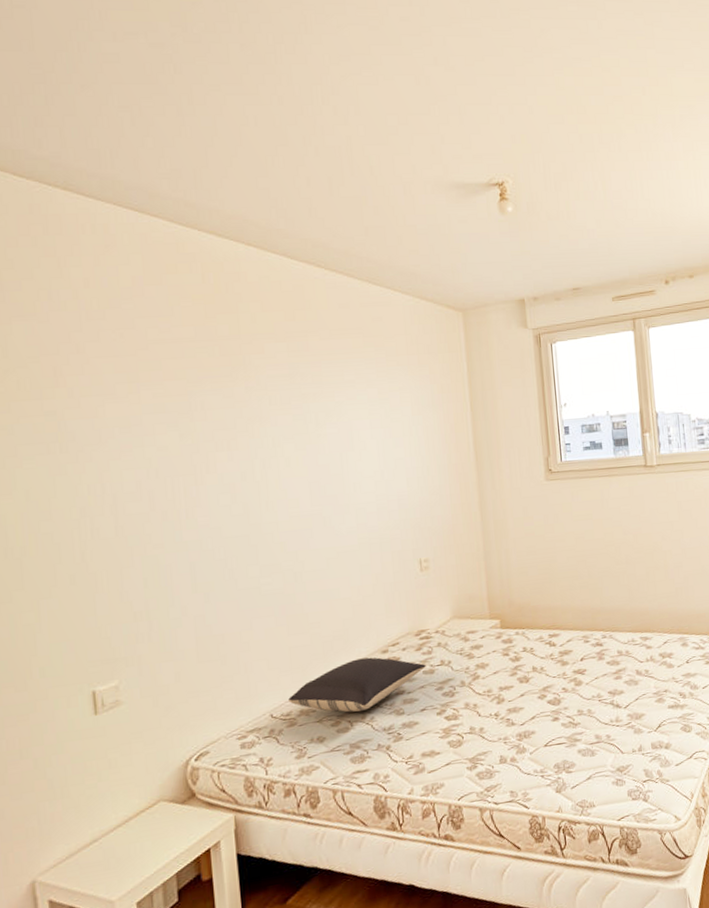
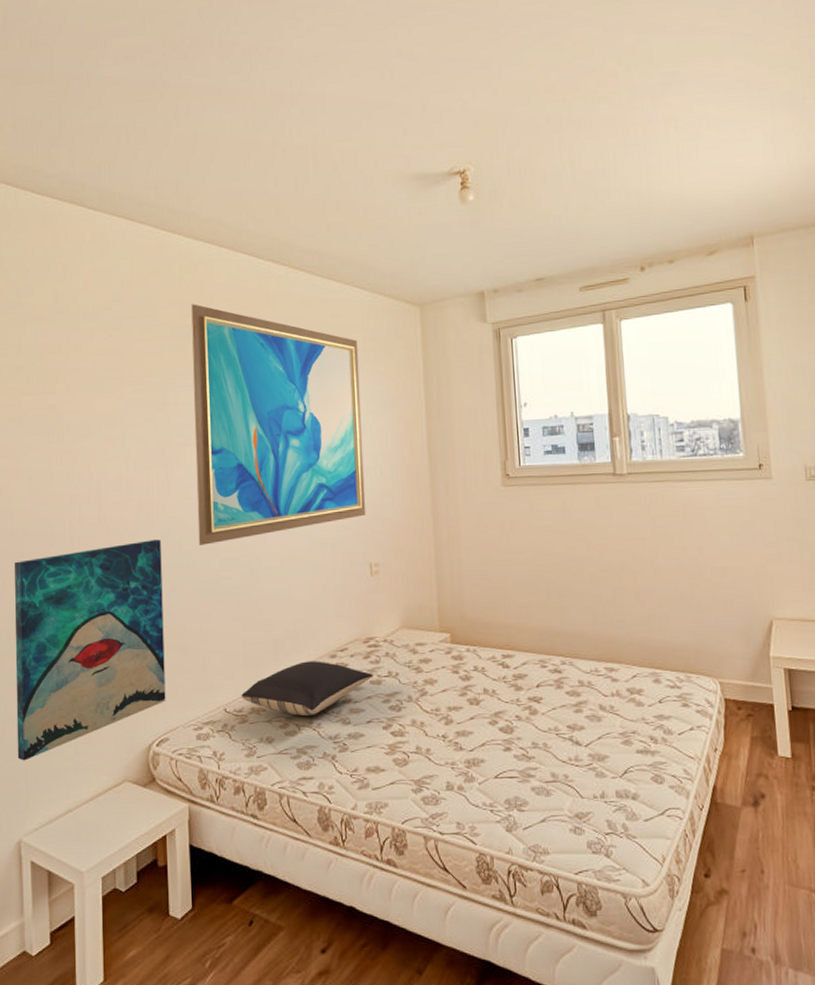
wall art: none [11,550,204,797] -> present [14,539,166,761]
wall art: none [217,304,414,553] -> present [191,304,366,545]

